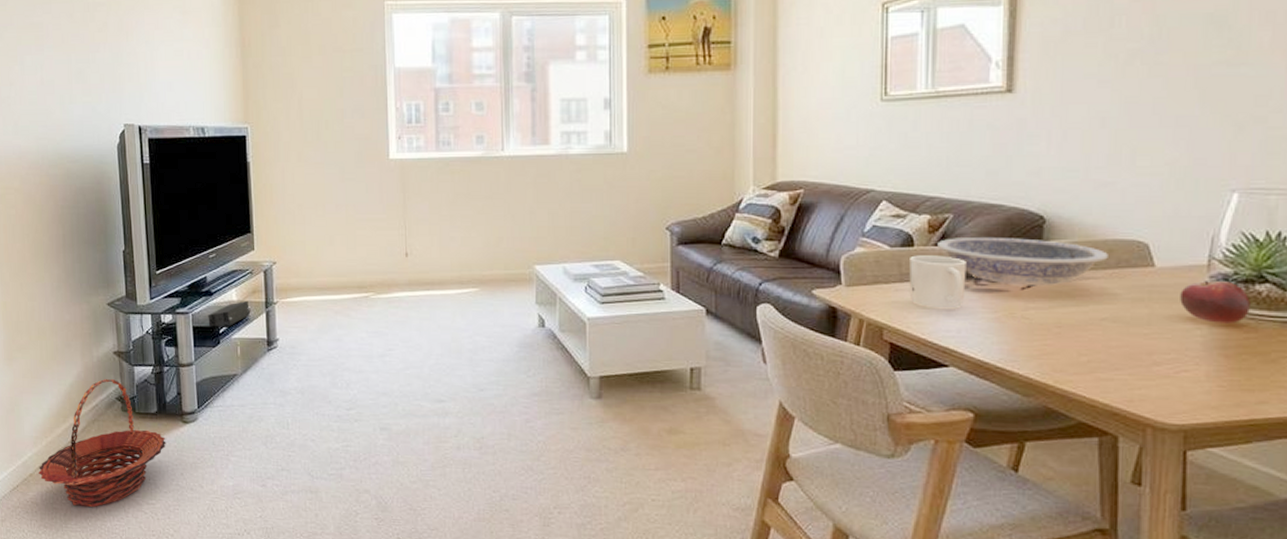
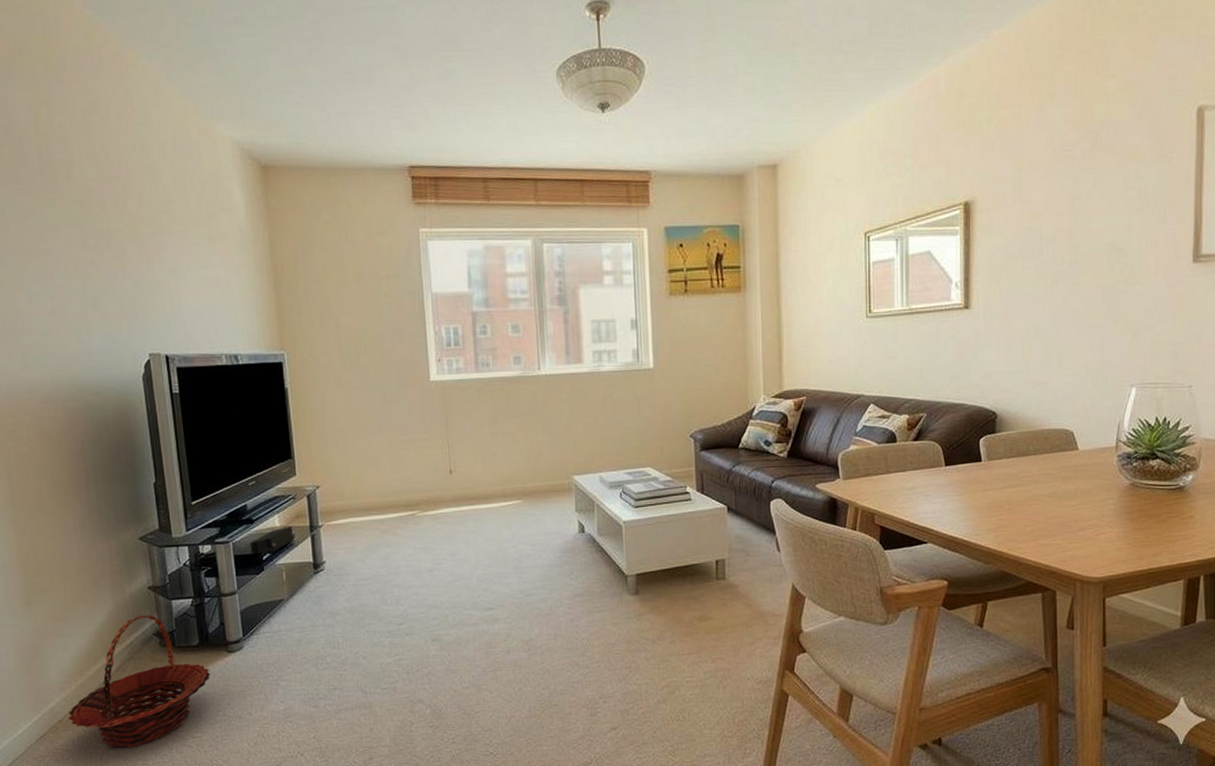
mug: present [909,255,966,310] -> none [894,449,938,496]
bowl: present [937,238,1108,287] -> none [915,431,1044,472]
fruit: present [1180,281,1250,324] -> none [1097,459,1146,493]

